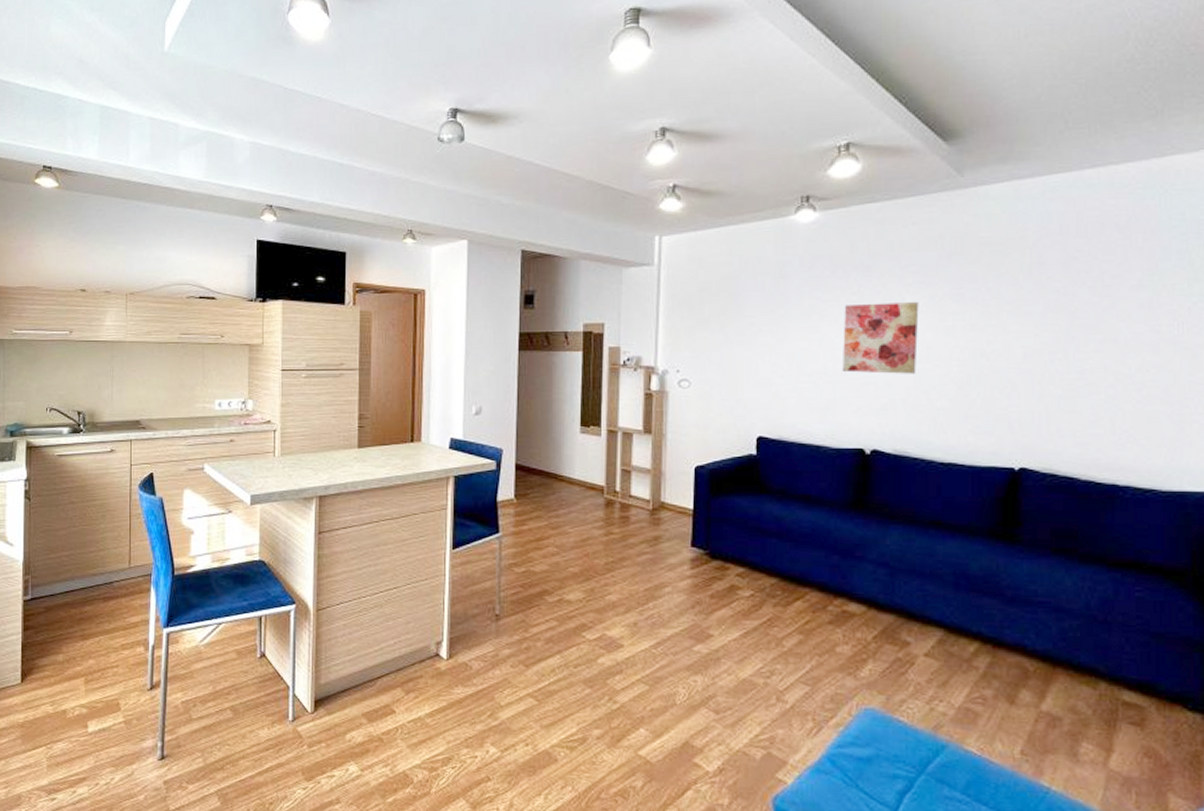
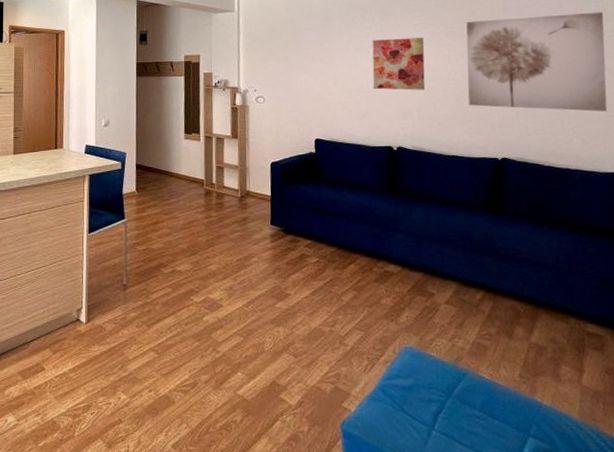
wall art: none [977,267,1189,407] -> present [466,12,608,112]

